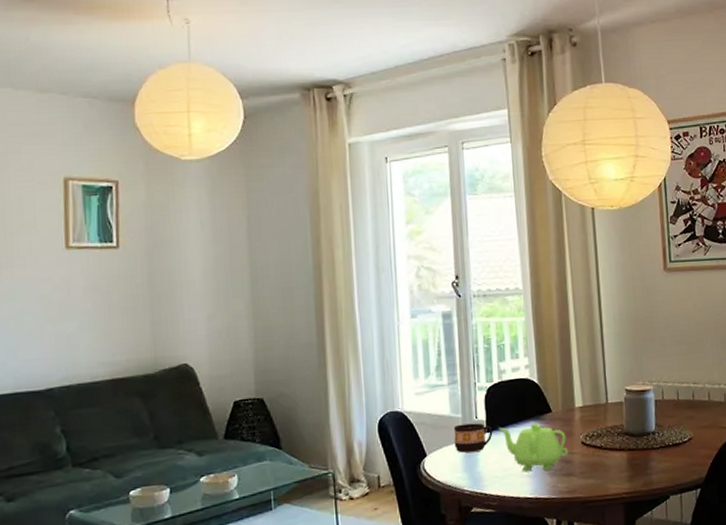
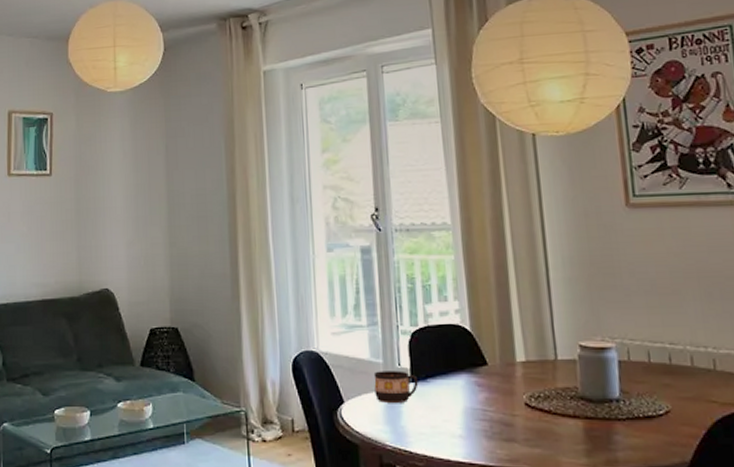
teapot: present [498,423,569,472] -> none [424,376,509,432]

